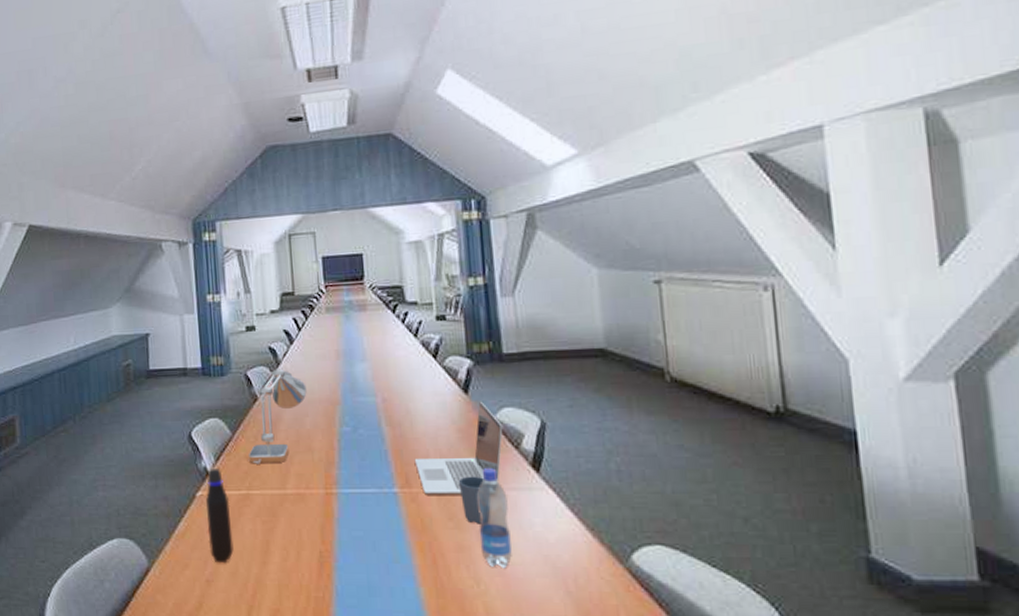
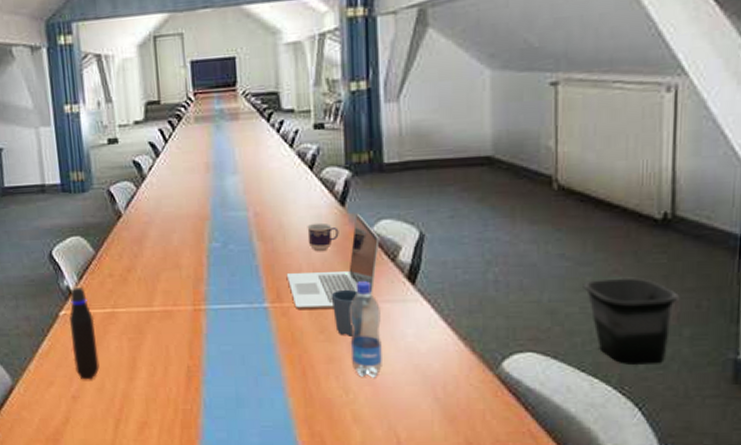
desk lamp: present [248,369,307,464] -> none [112,183,174,282]
cup: none [433,409,464,438] -> present [307,222,339,252]
waste bin: none [704,470,801,561] -> present [583,277,679,364]

